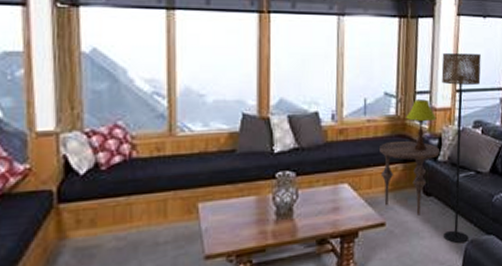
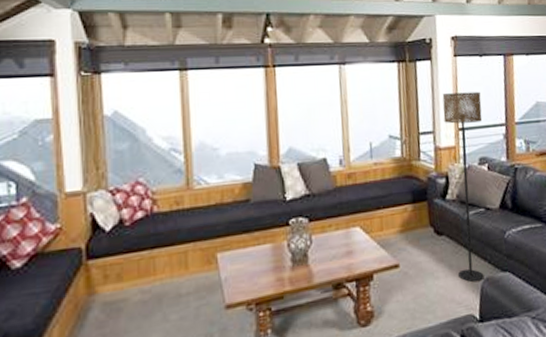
side table: present [380,141,439,216] -> none [388,181,448,255]
table lamp: present [406,99,437,151] -> none [412,139,442,191]

